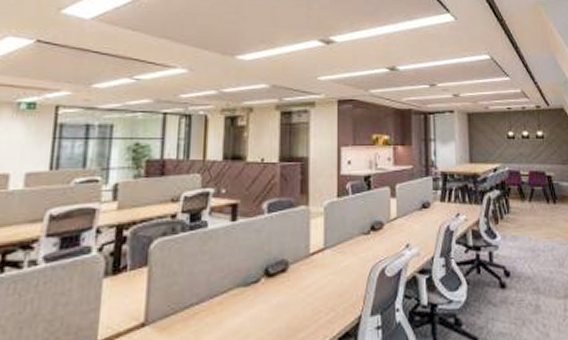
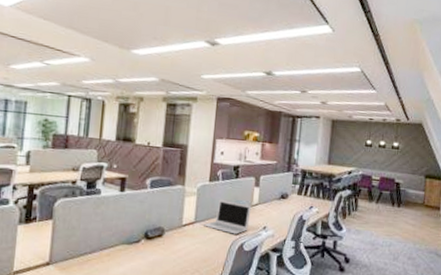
laptop: none [334,217,390,258] -> present [203,199,252,235]

